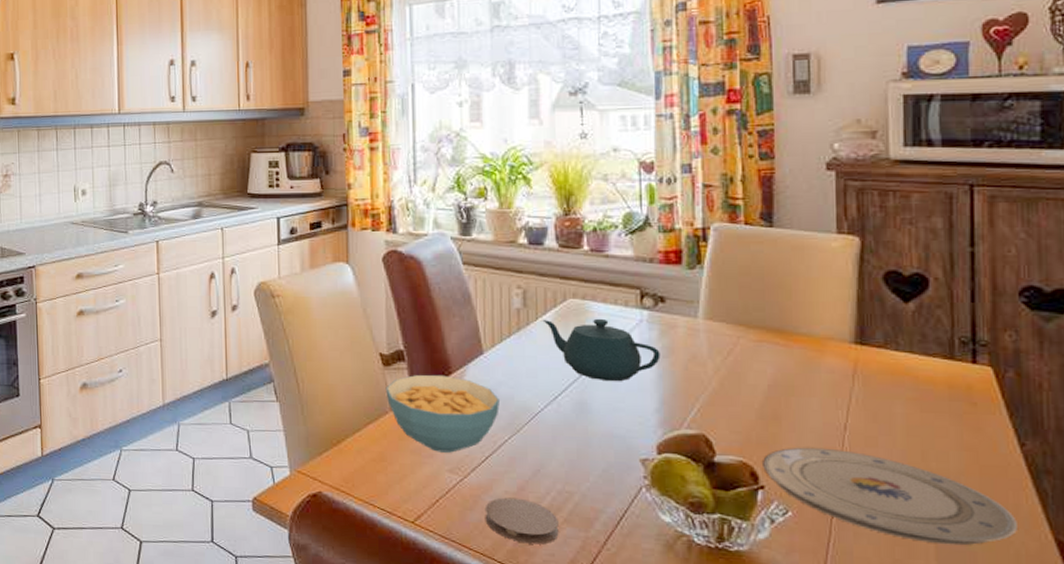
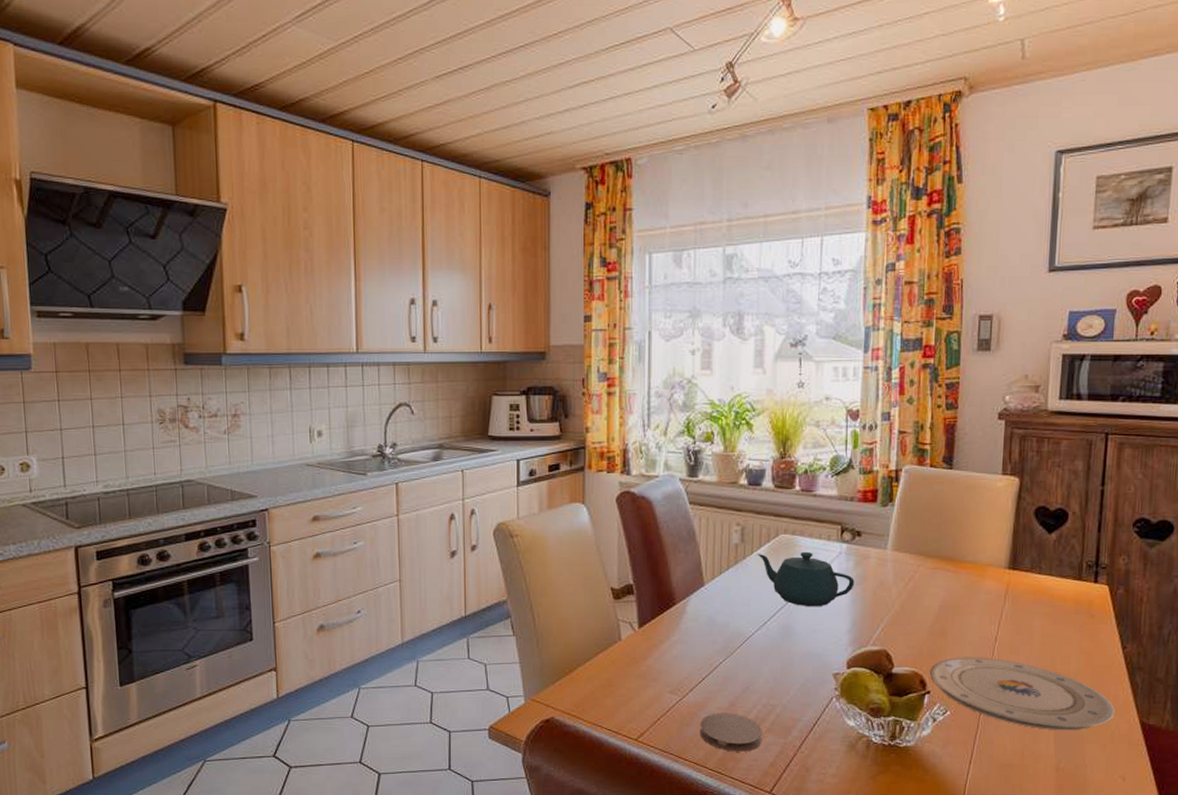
cereal bowl: present [385,374,500,453] -> none [615,606,717,676]

